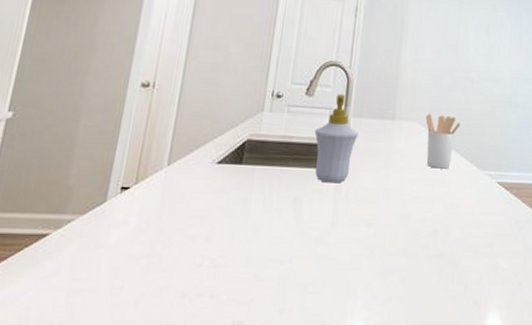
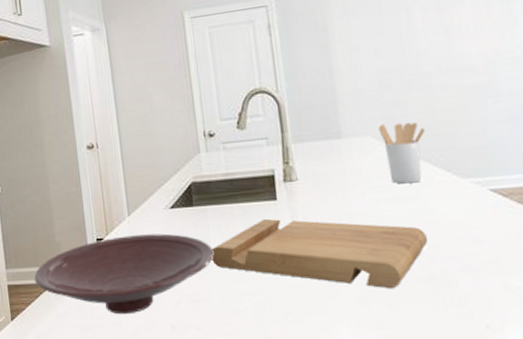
bowl: none [21,187,252,278] -> present [33,233,214,315]
cutting board: none [247,186,445,264] -> present [212,219,428,289]
soap bottle: present [314,93,358,183] -> none [256,120,304,214]

